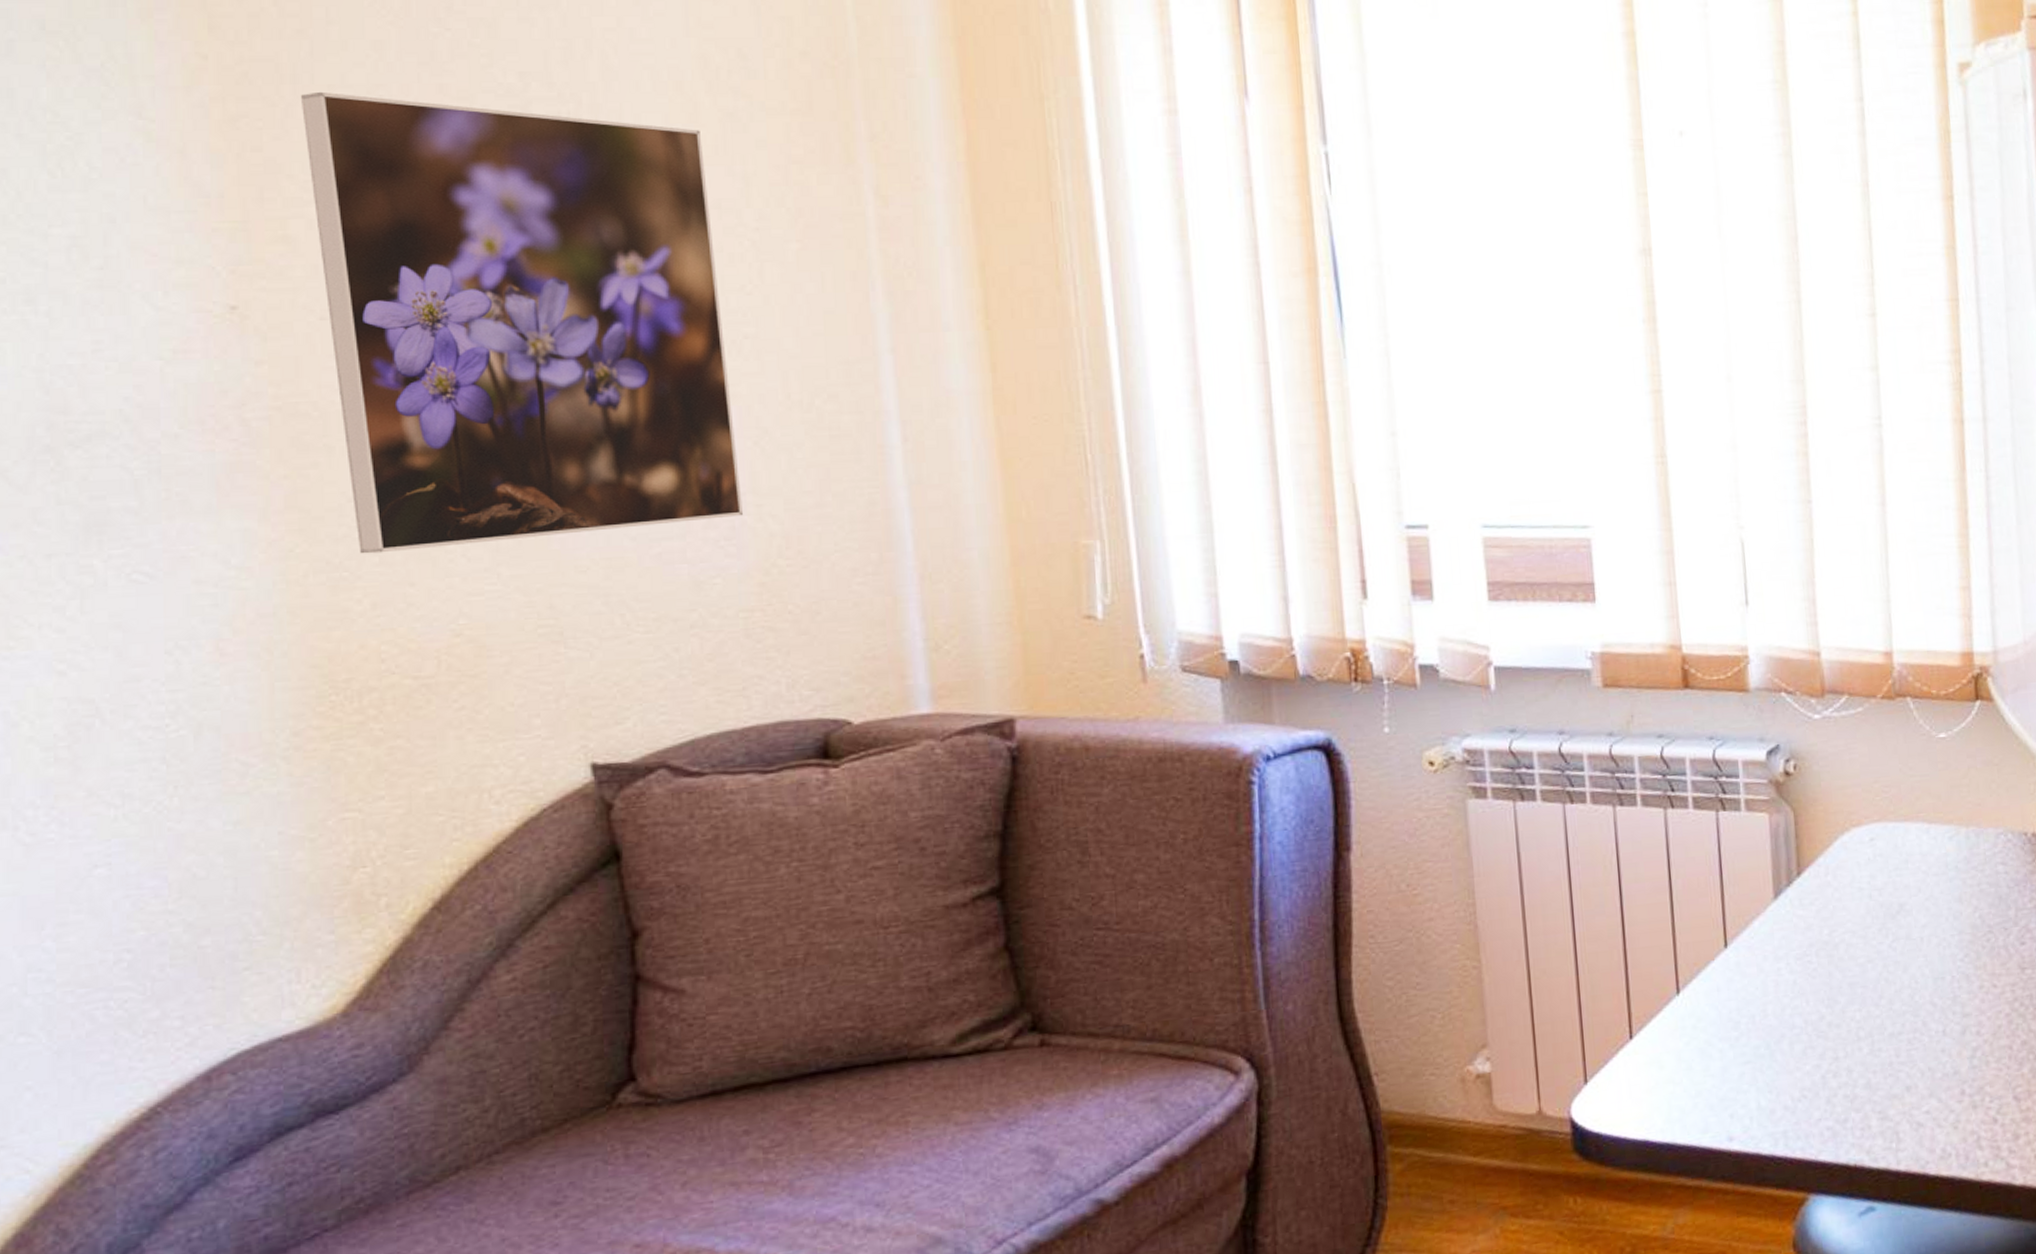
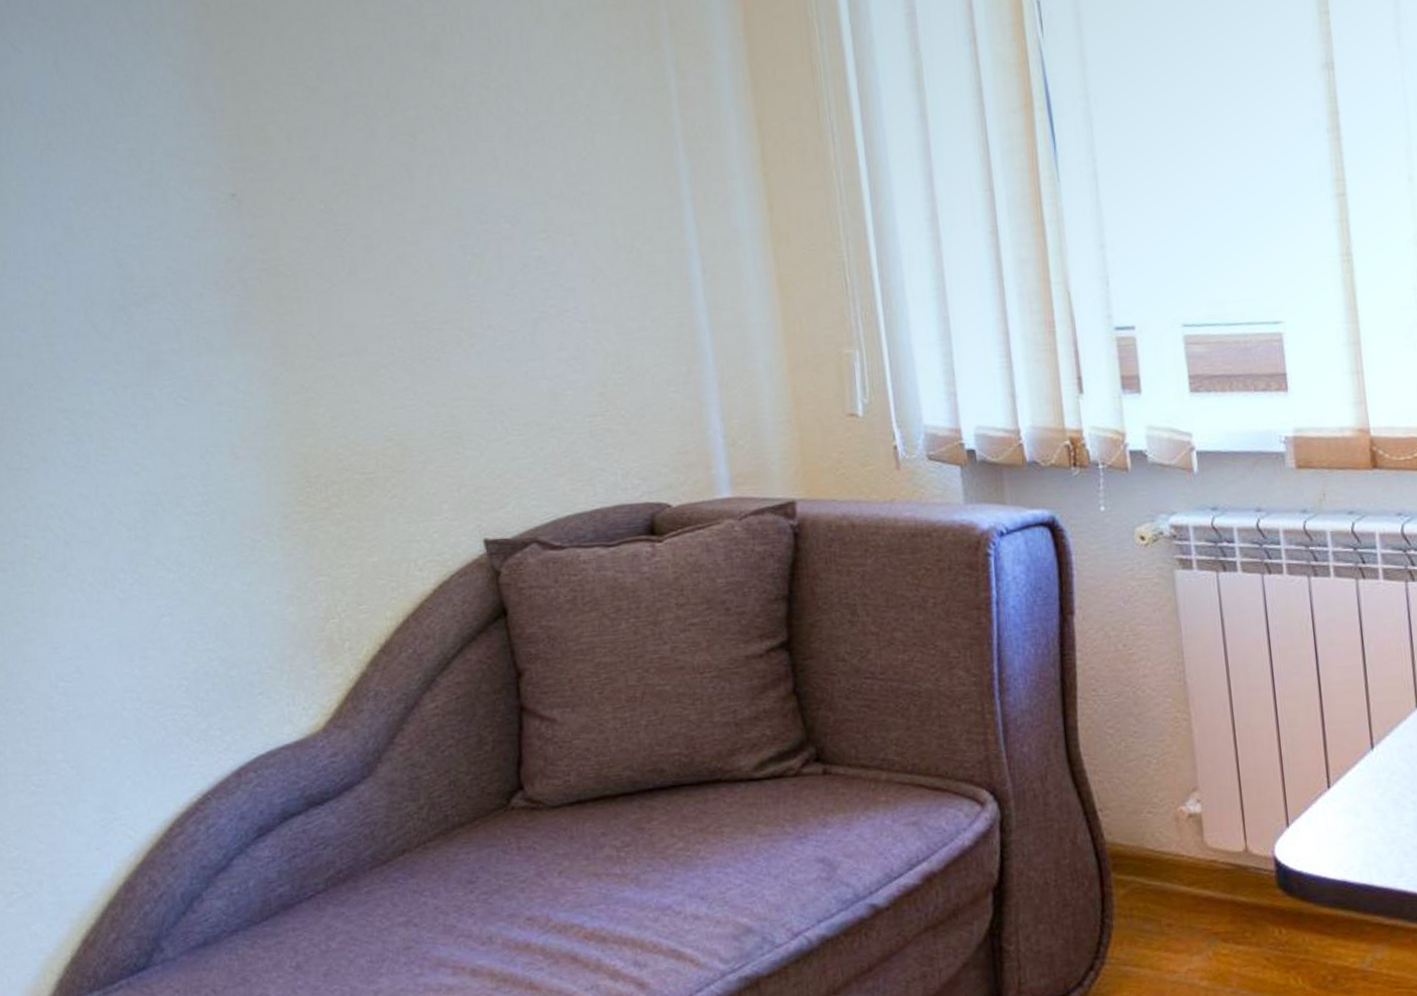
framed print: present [301,91,743,554] -> none [271,24,585,379]

